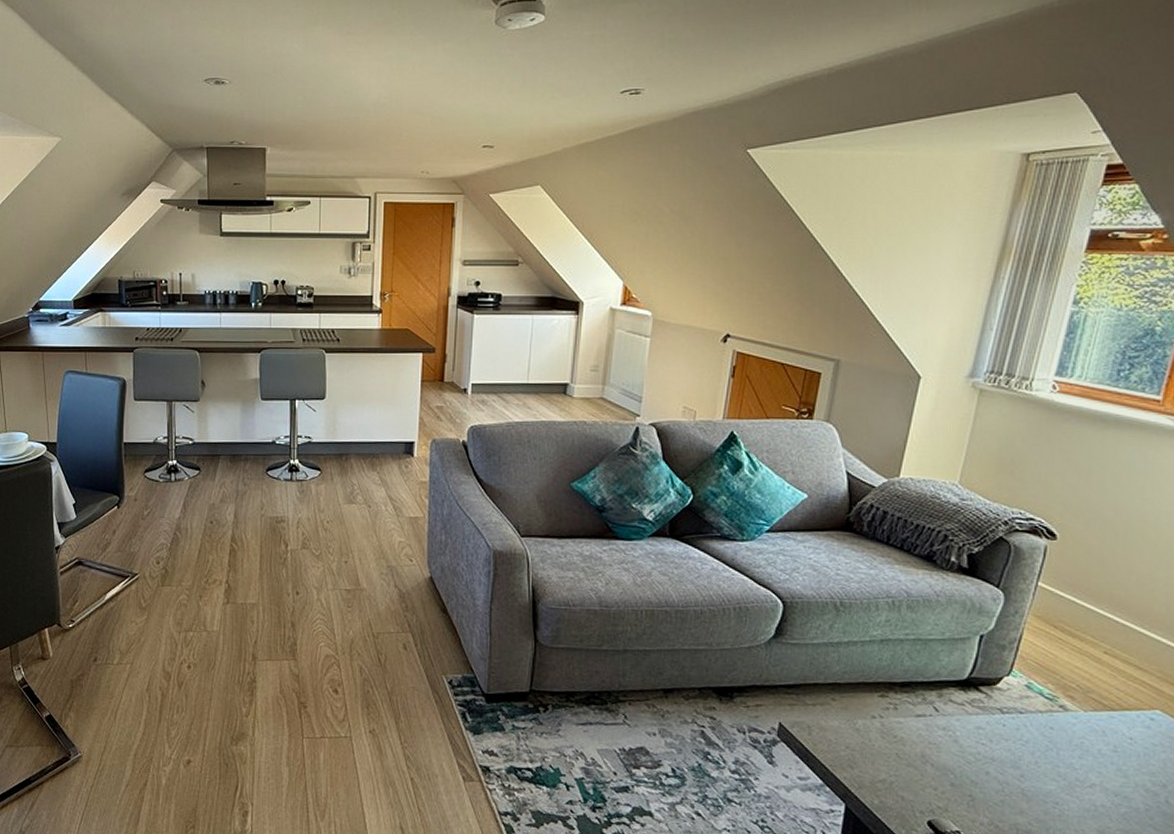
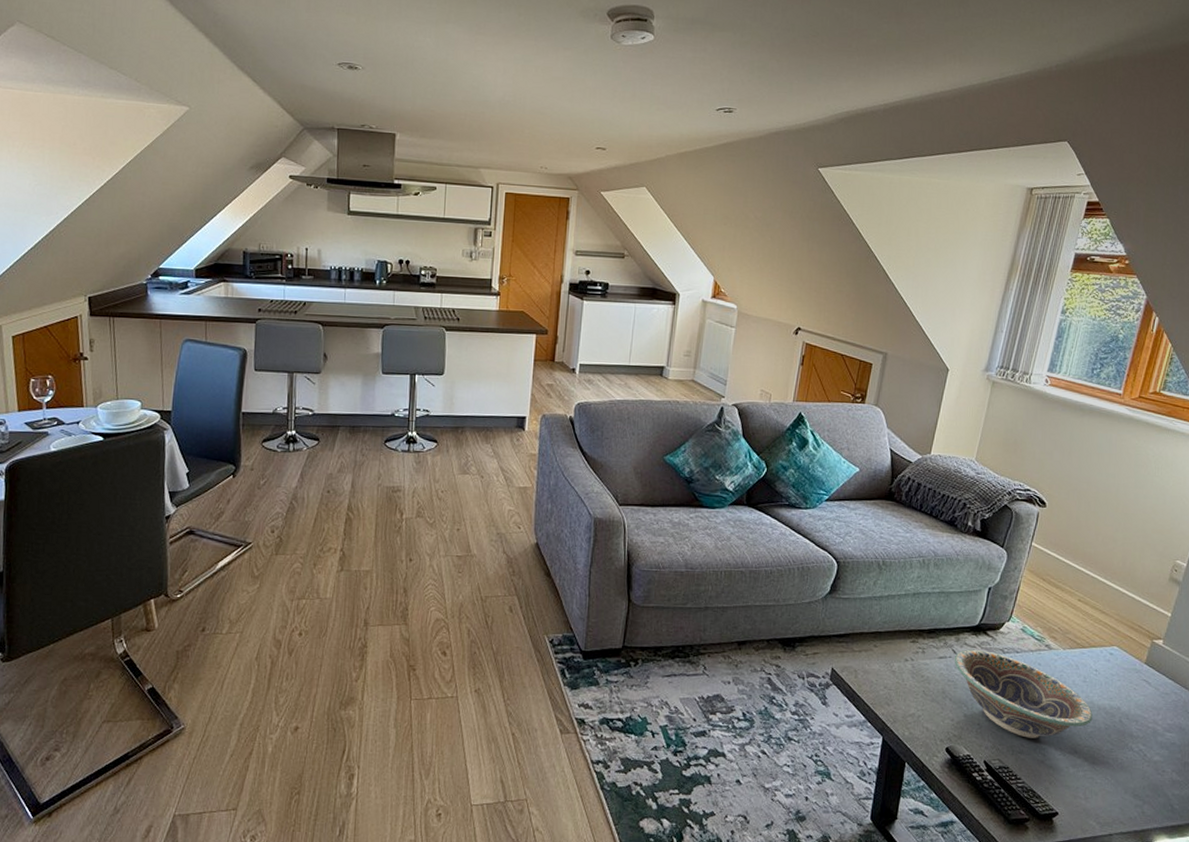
decorative bowl: none [935,707,1128,816] -> present [954,649,1093,738]

